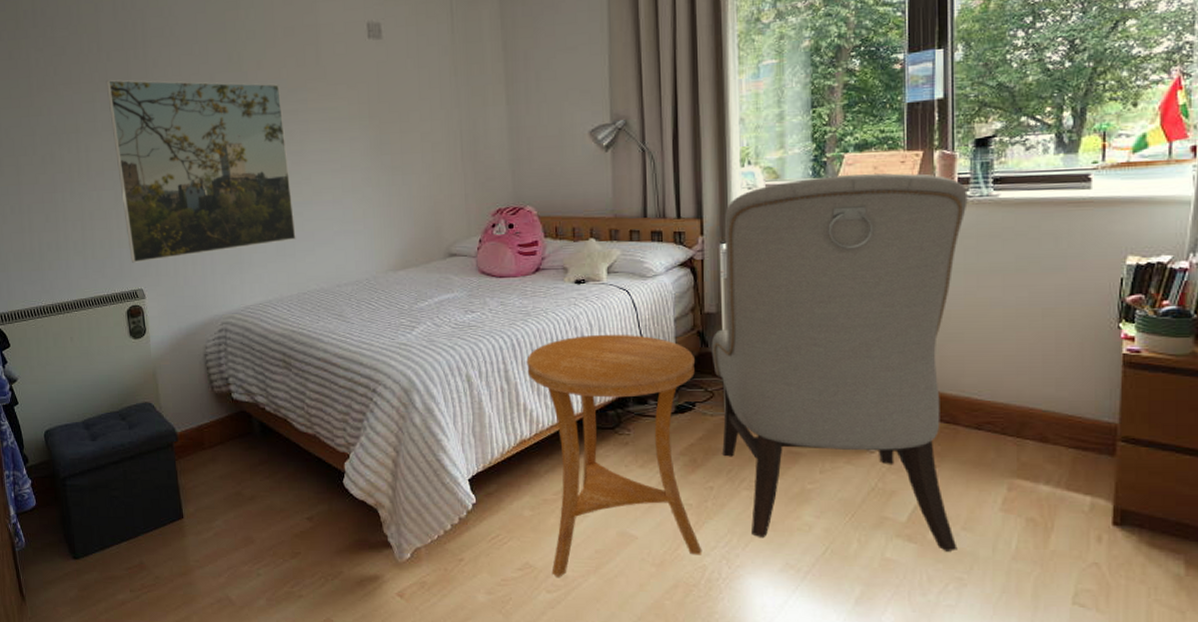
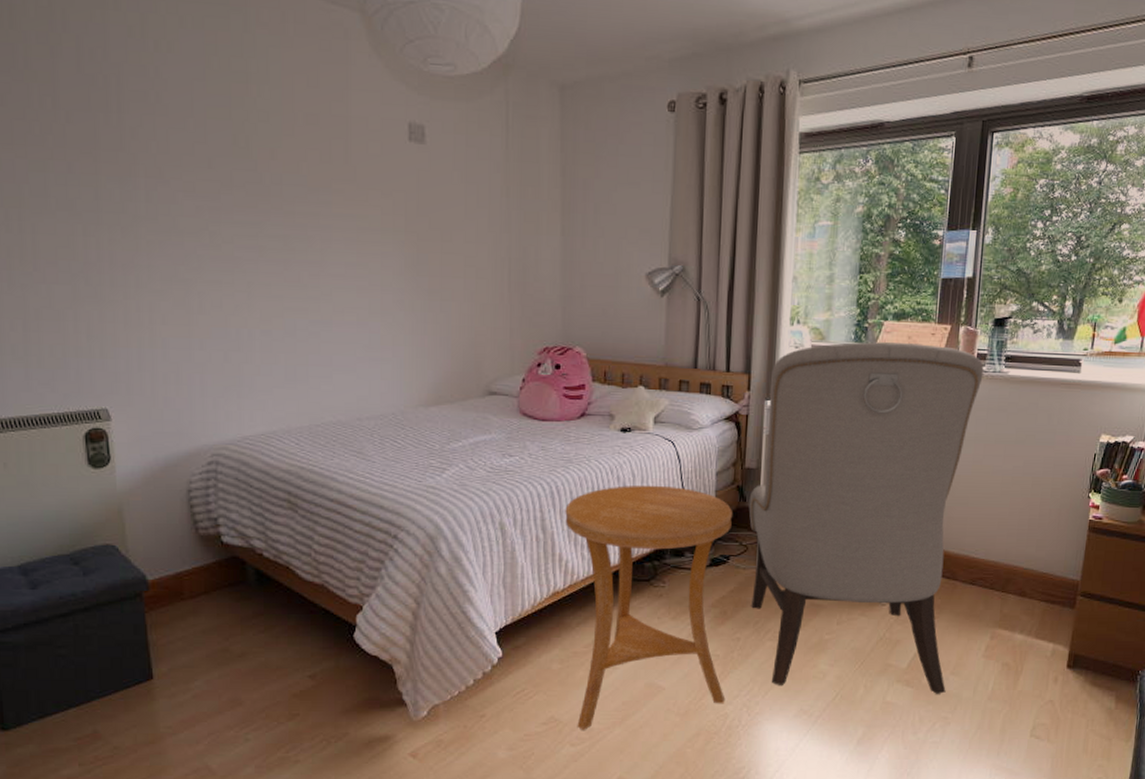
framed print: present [106,79,296,263] -> none [63,146,310,377]

